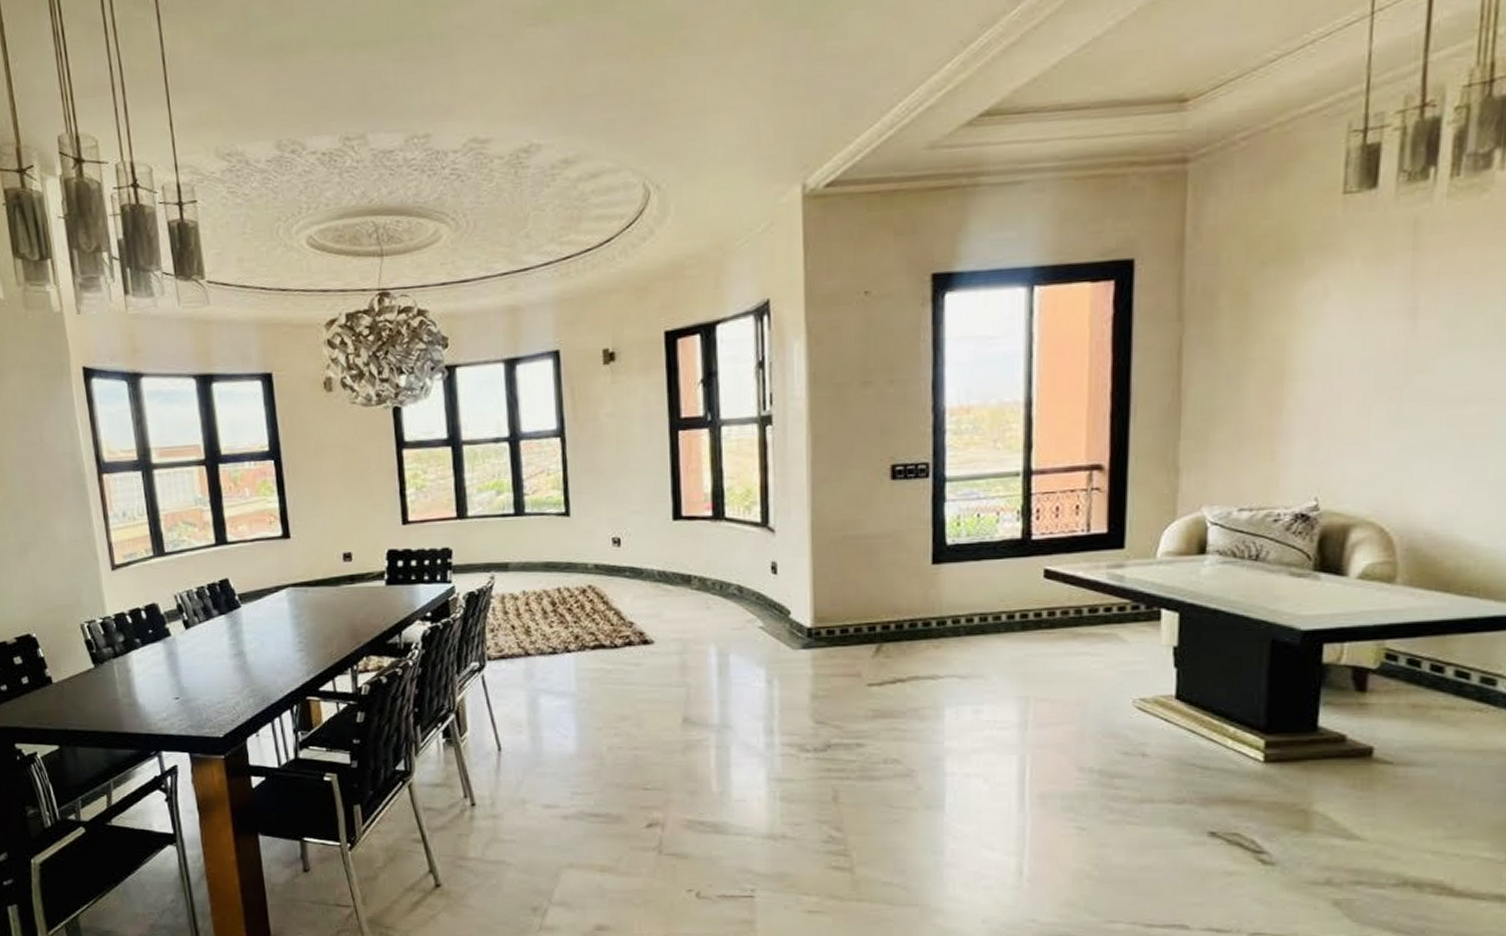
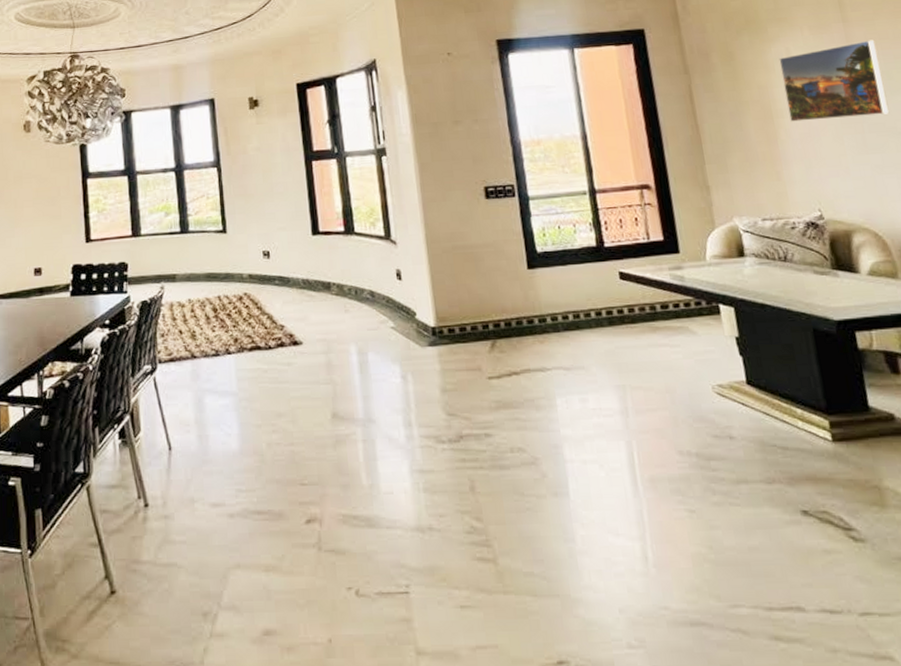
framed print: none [1306,274,1451,386] -> present [778,39,890,122]

